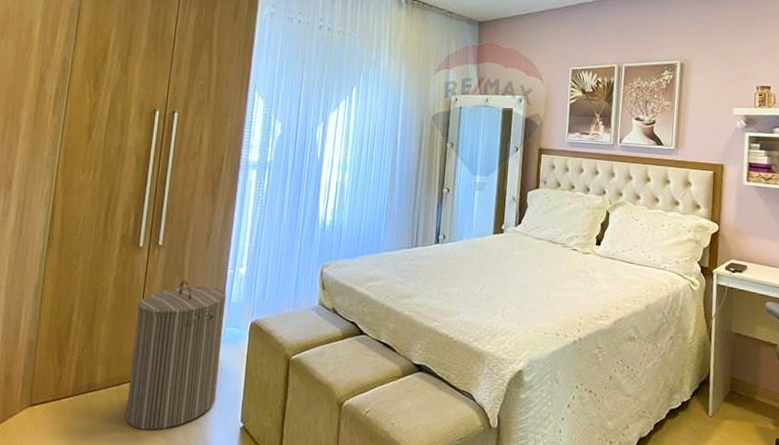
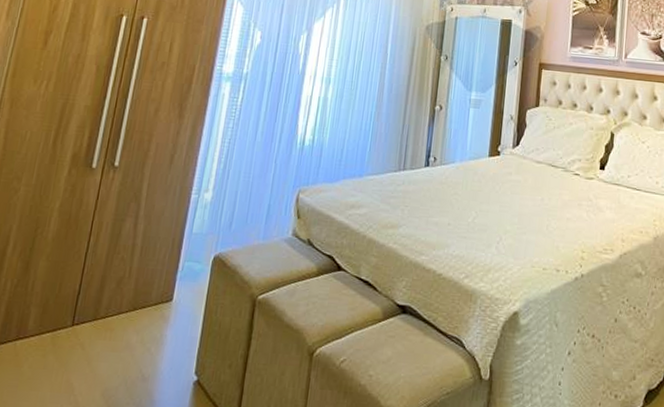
laundry hamper: present [125,280,227,430] -> none [59,206,189,386]

